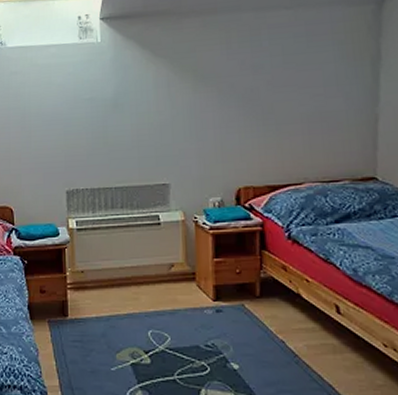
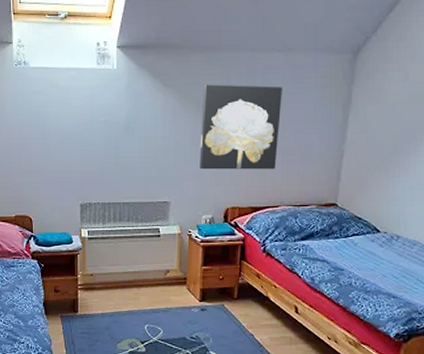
wall art: none [200,47,295,146] -> present [199,84,282,170]

